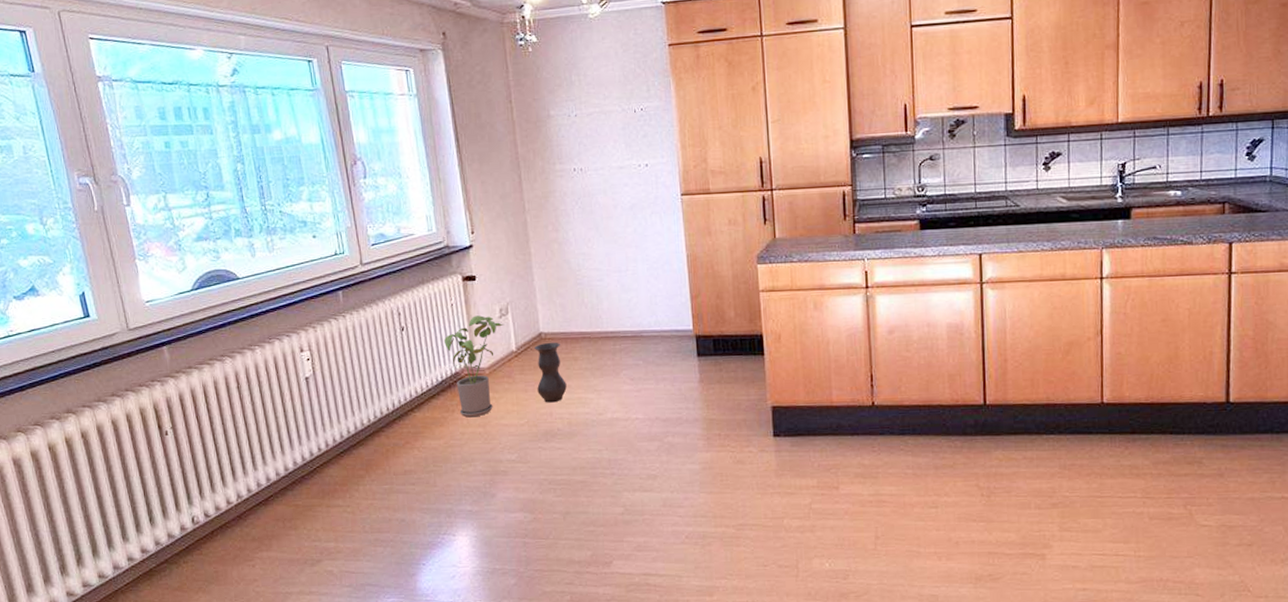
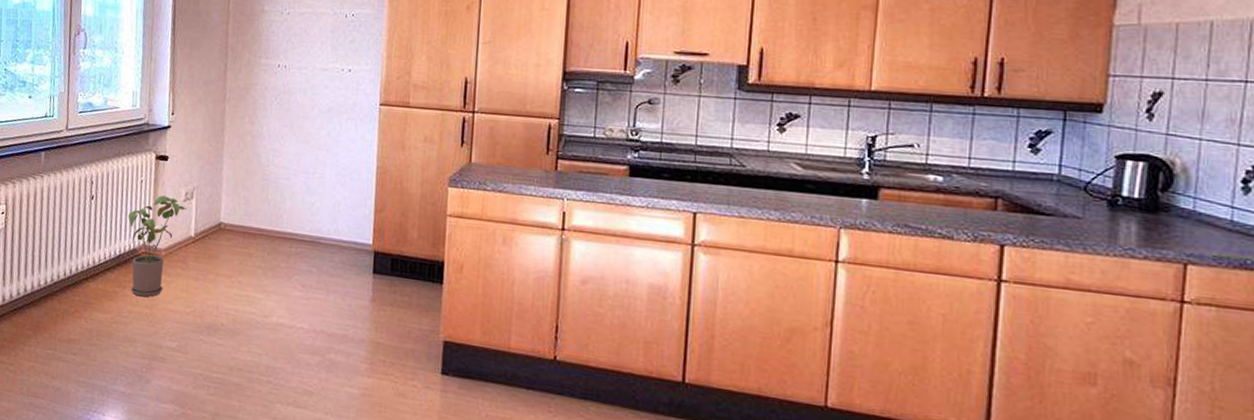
vase: present [534,342,567,403] -> none [208,233,238,296]

